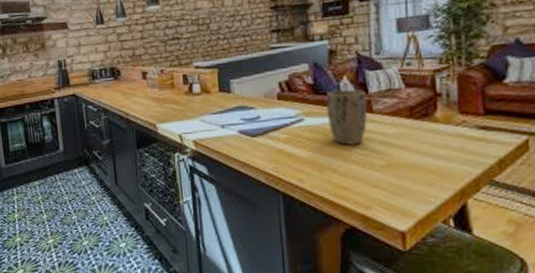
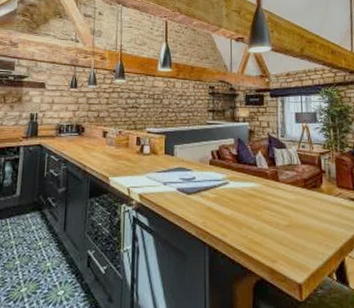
plant pot: present [326,89,367,145] -> none [245,161,275,207]

